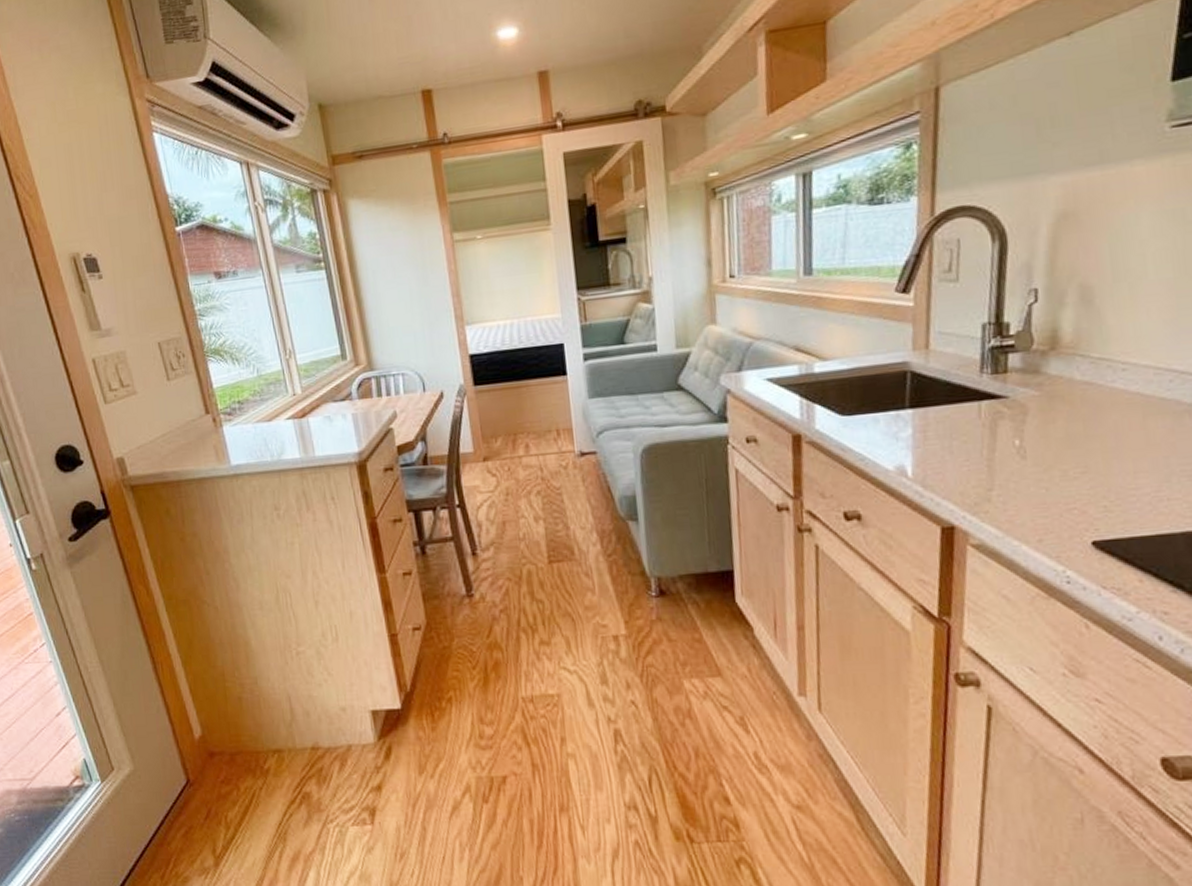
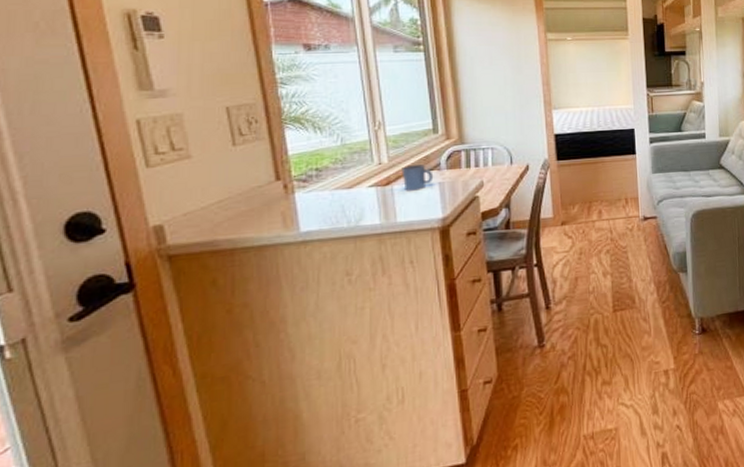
mug: none [315,394,347,424] -> present [401,164,434,191]

